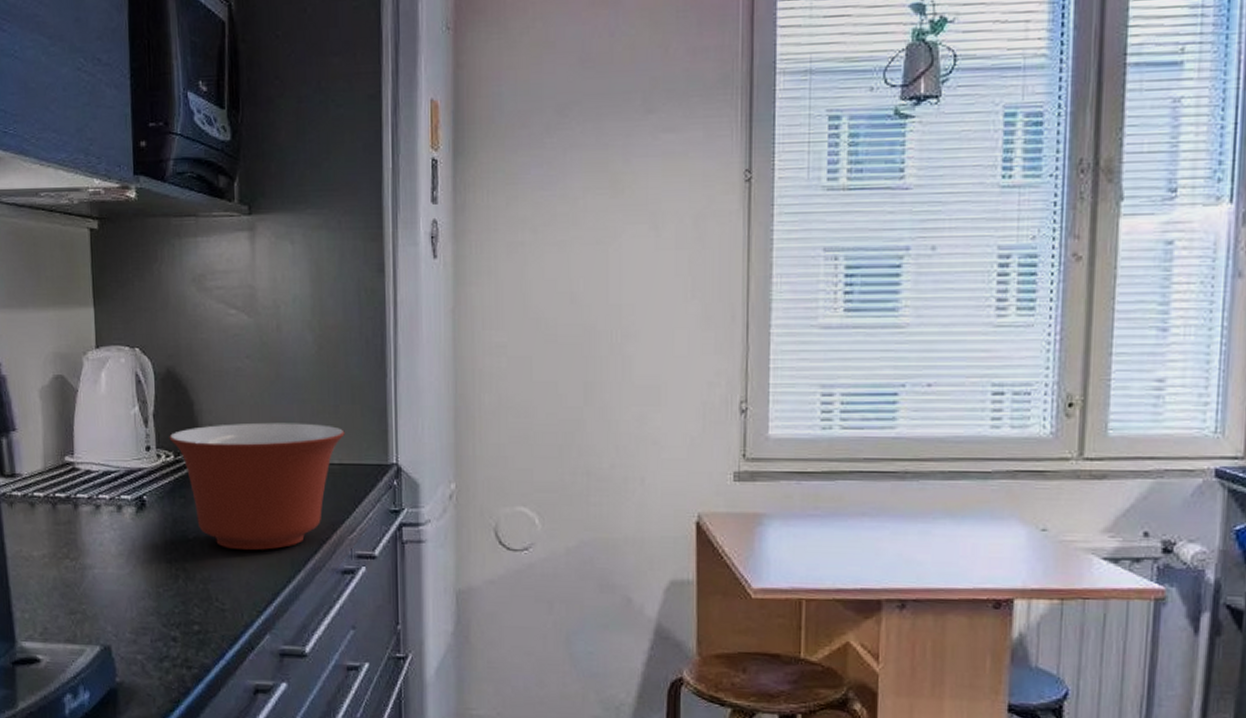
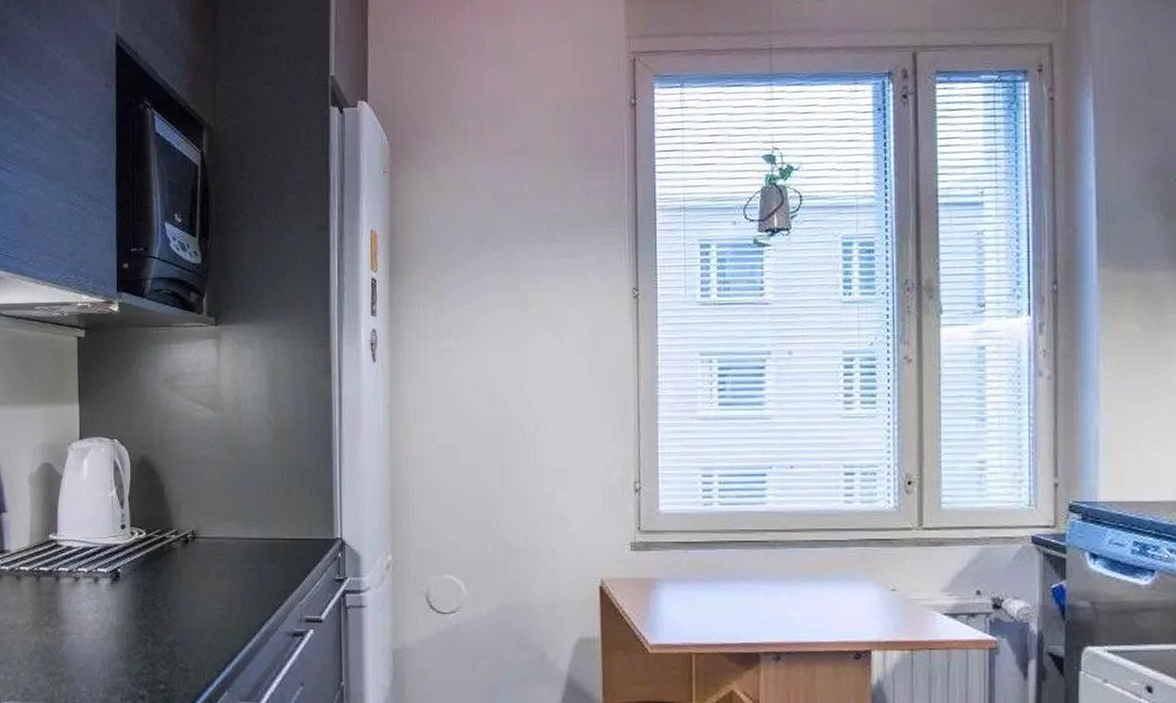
mixing bowl: present [169,422,345,551] -> none [142,503,296,617]

